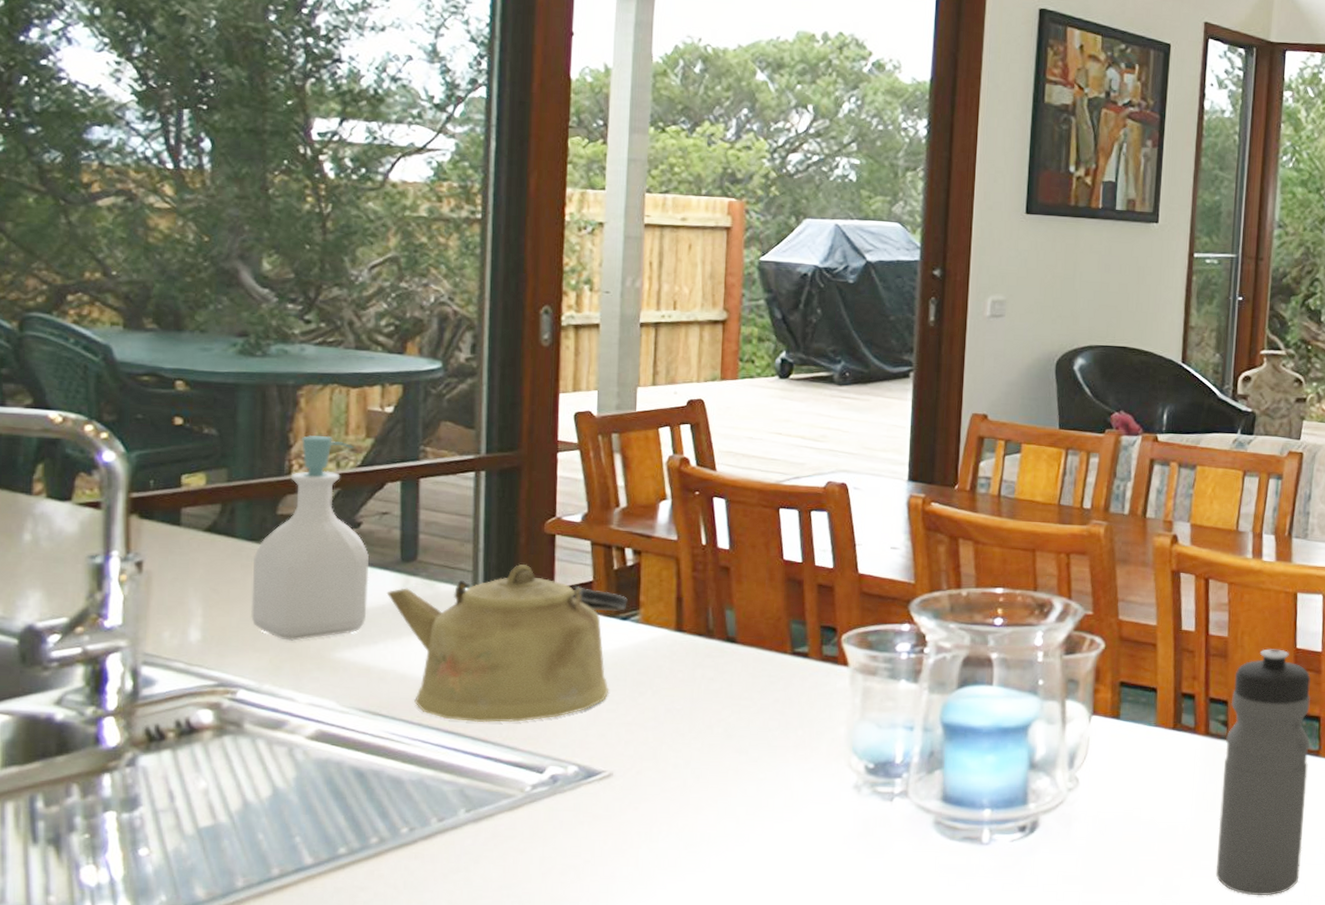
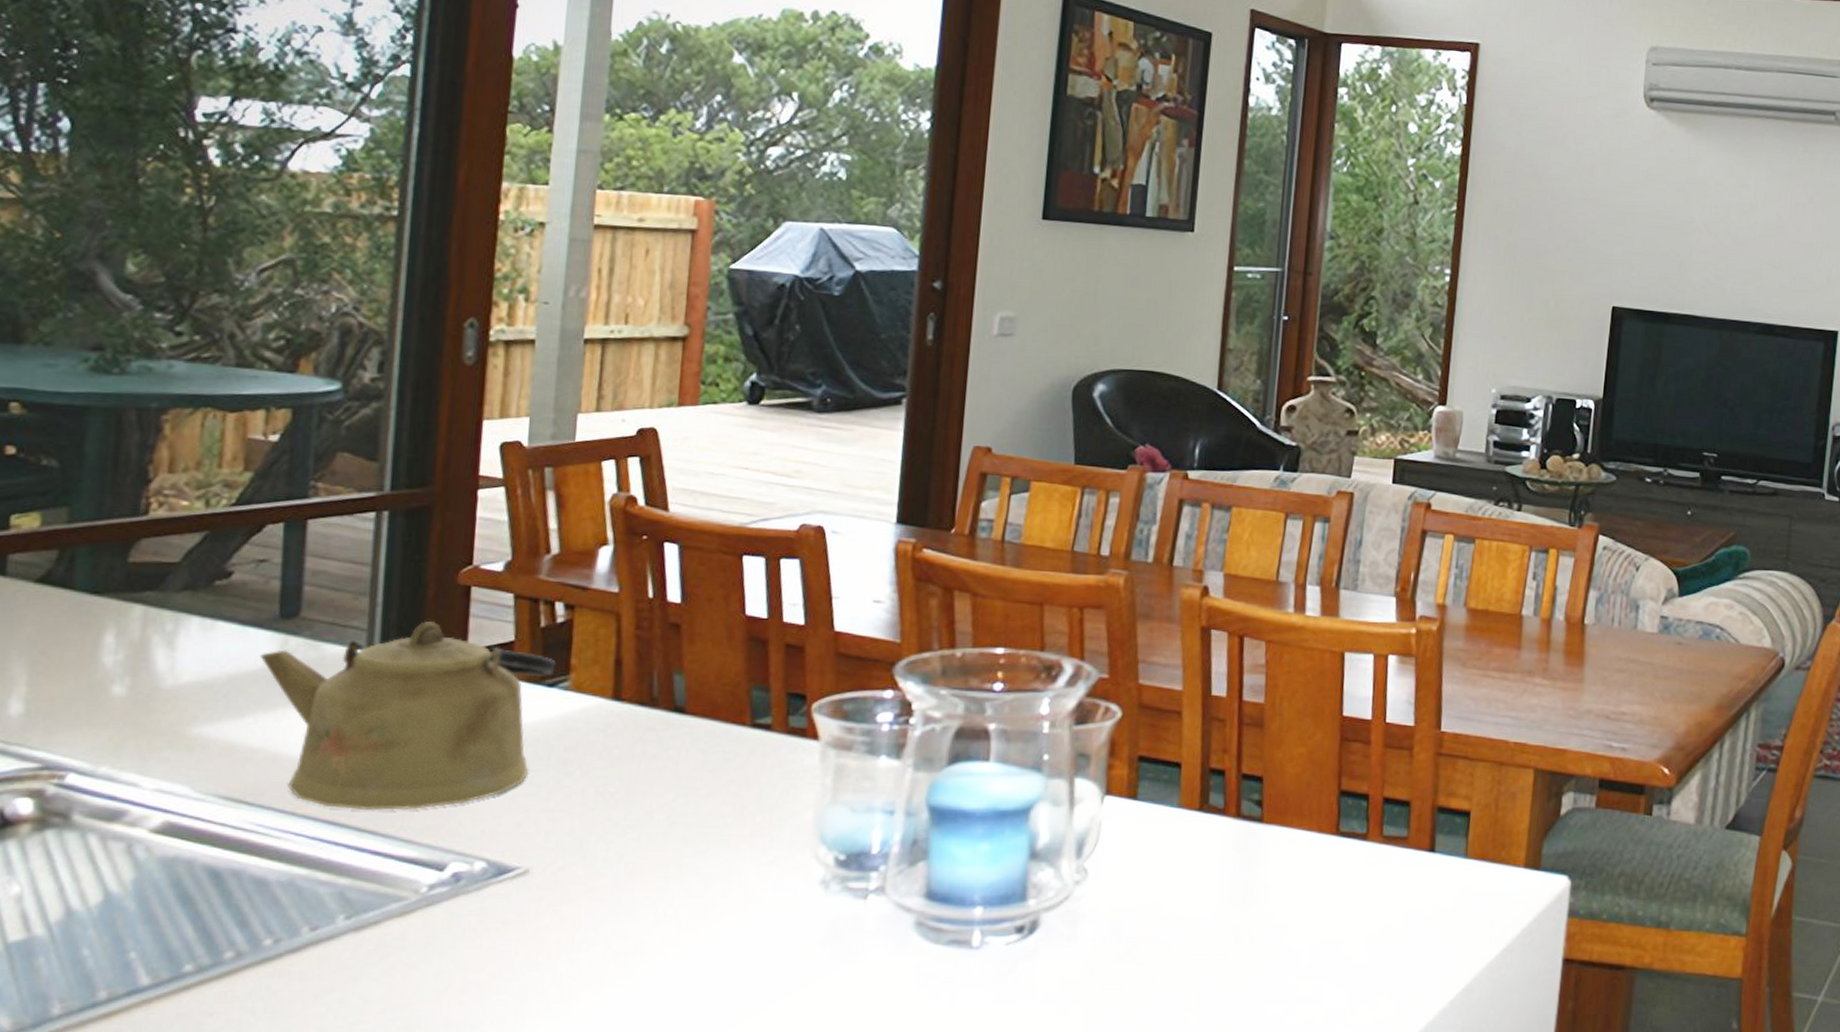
soap bottle: present [251,435,369,641] -> none [88,467,240,714]
water bottle: present [1215,649,1311,896] -> none [1245,716,1359,1004]

